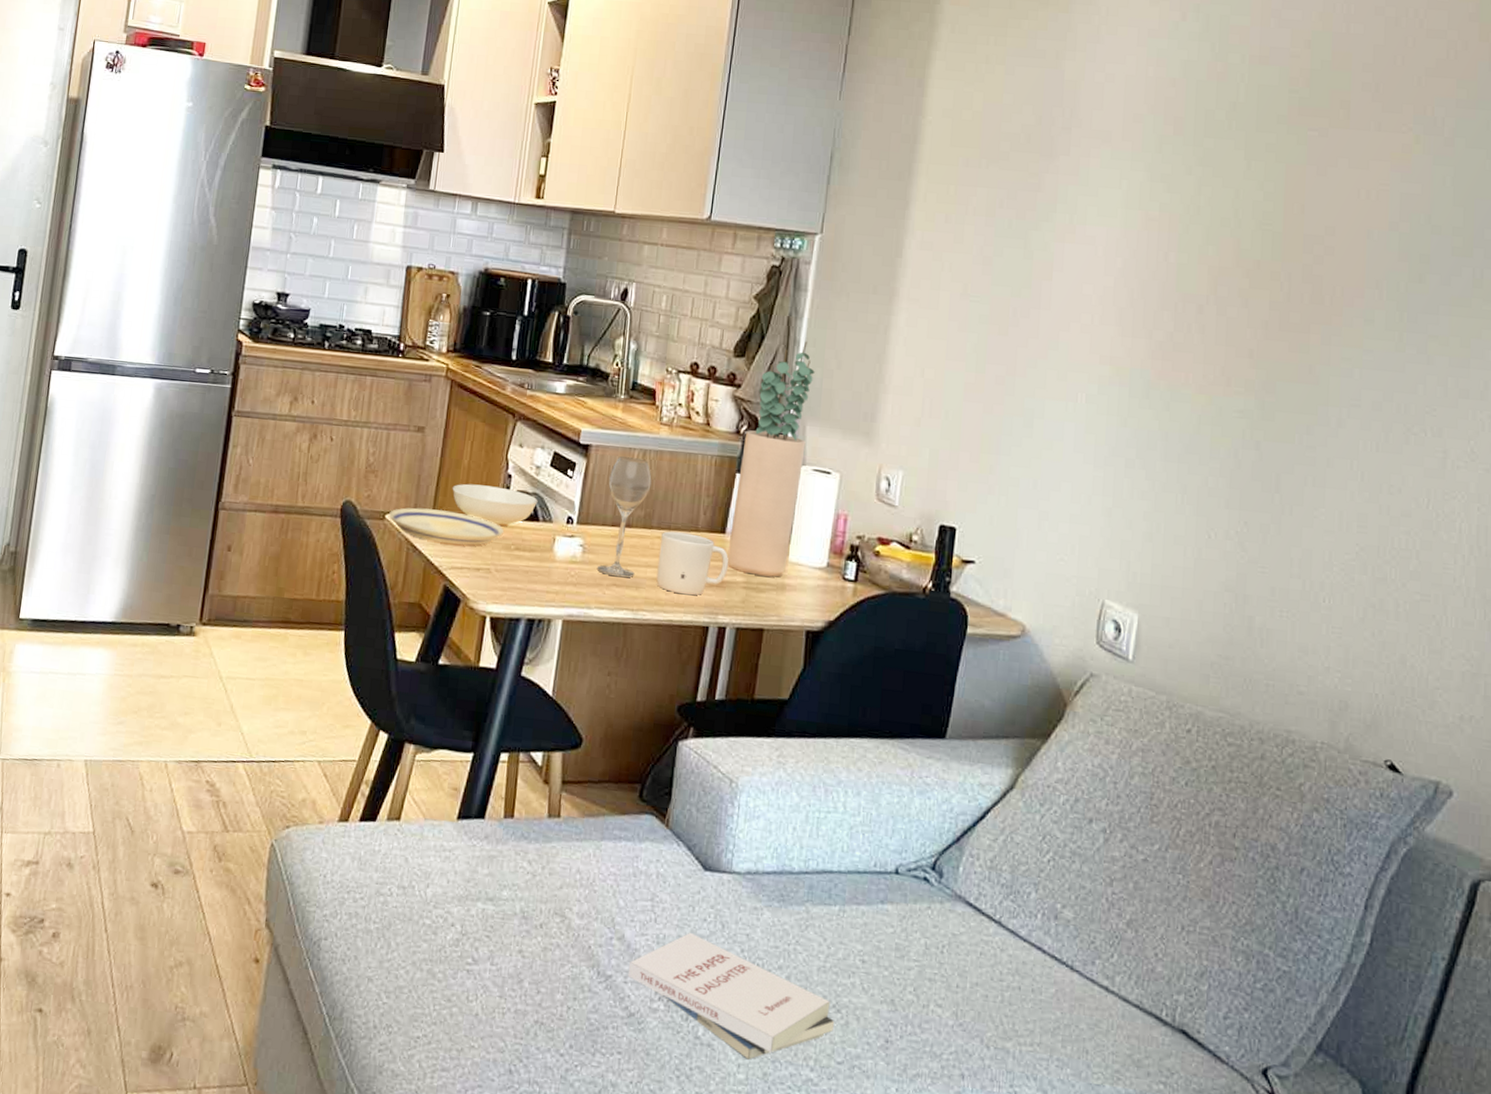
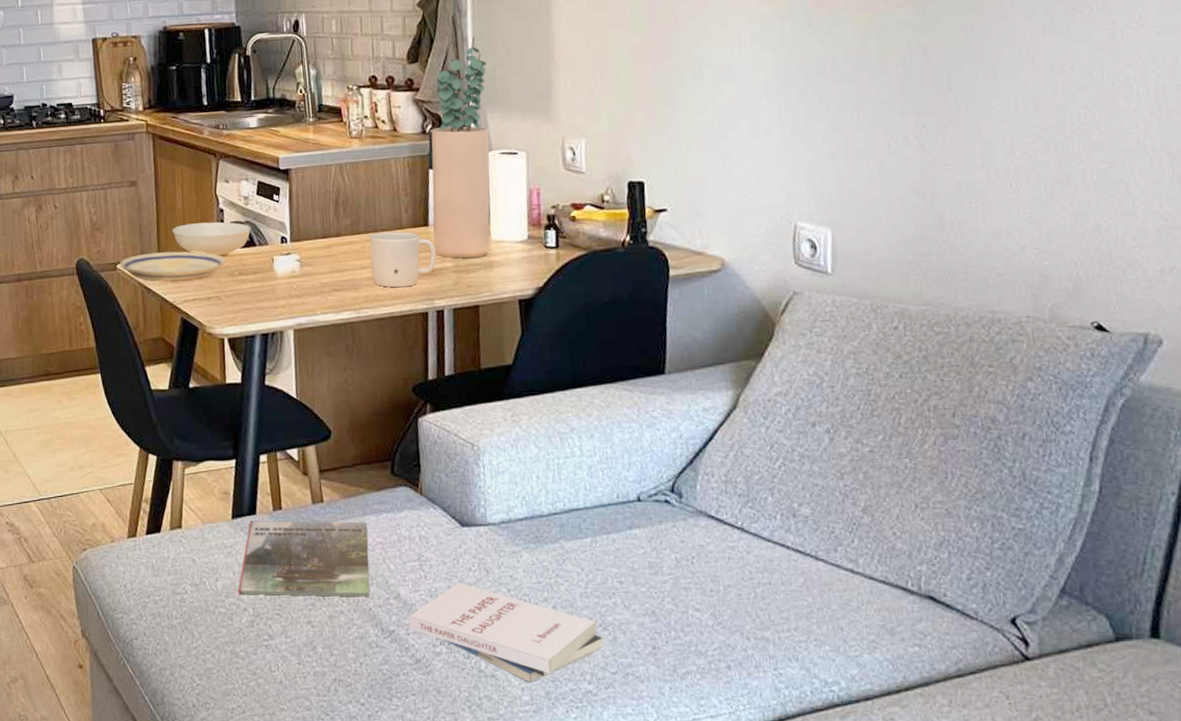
magazine: none [449,825,603,933] -> present [238,520,370,597]
wineglass: present [597,456,652,578] -> none [312,173,352,283]

